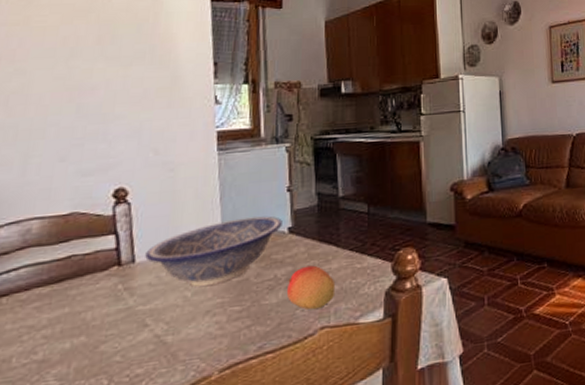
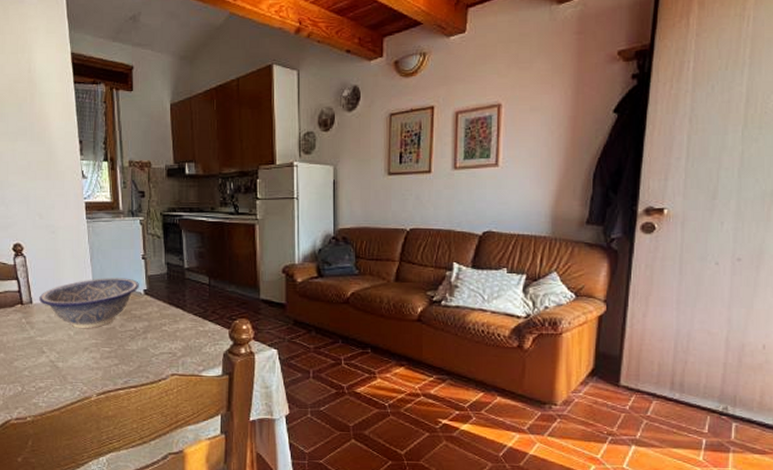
fruit: present [286,265,336,310] -> none [144,323,183,360]

